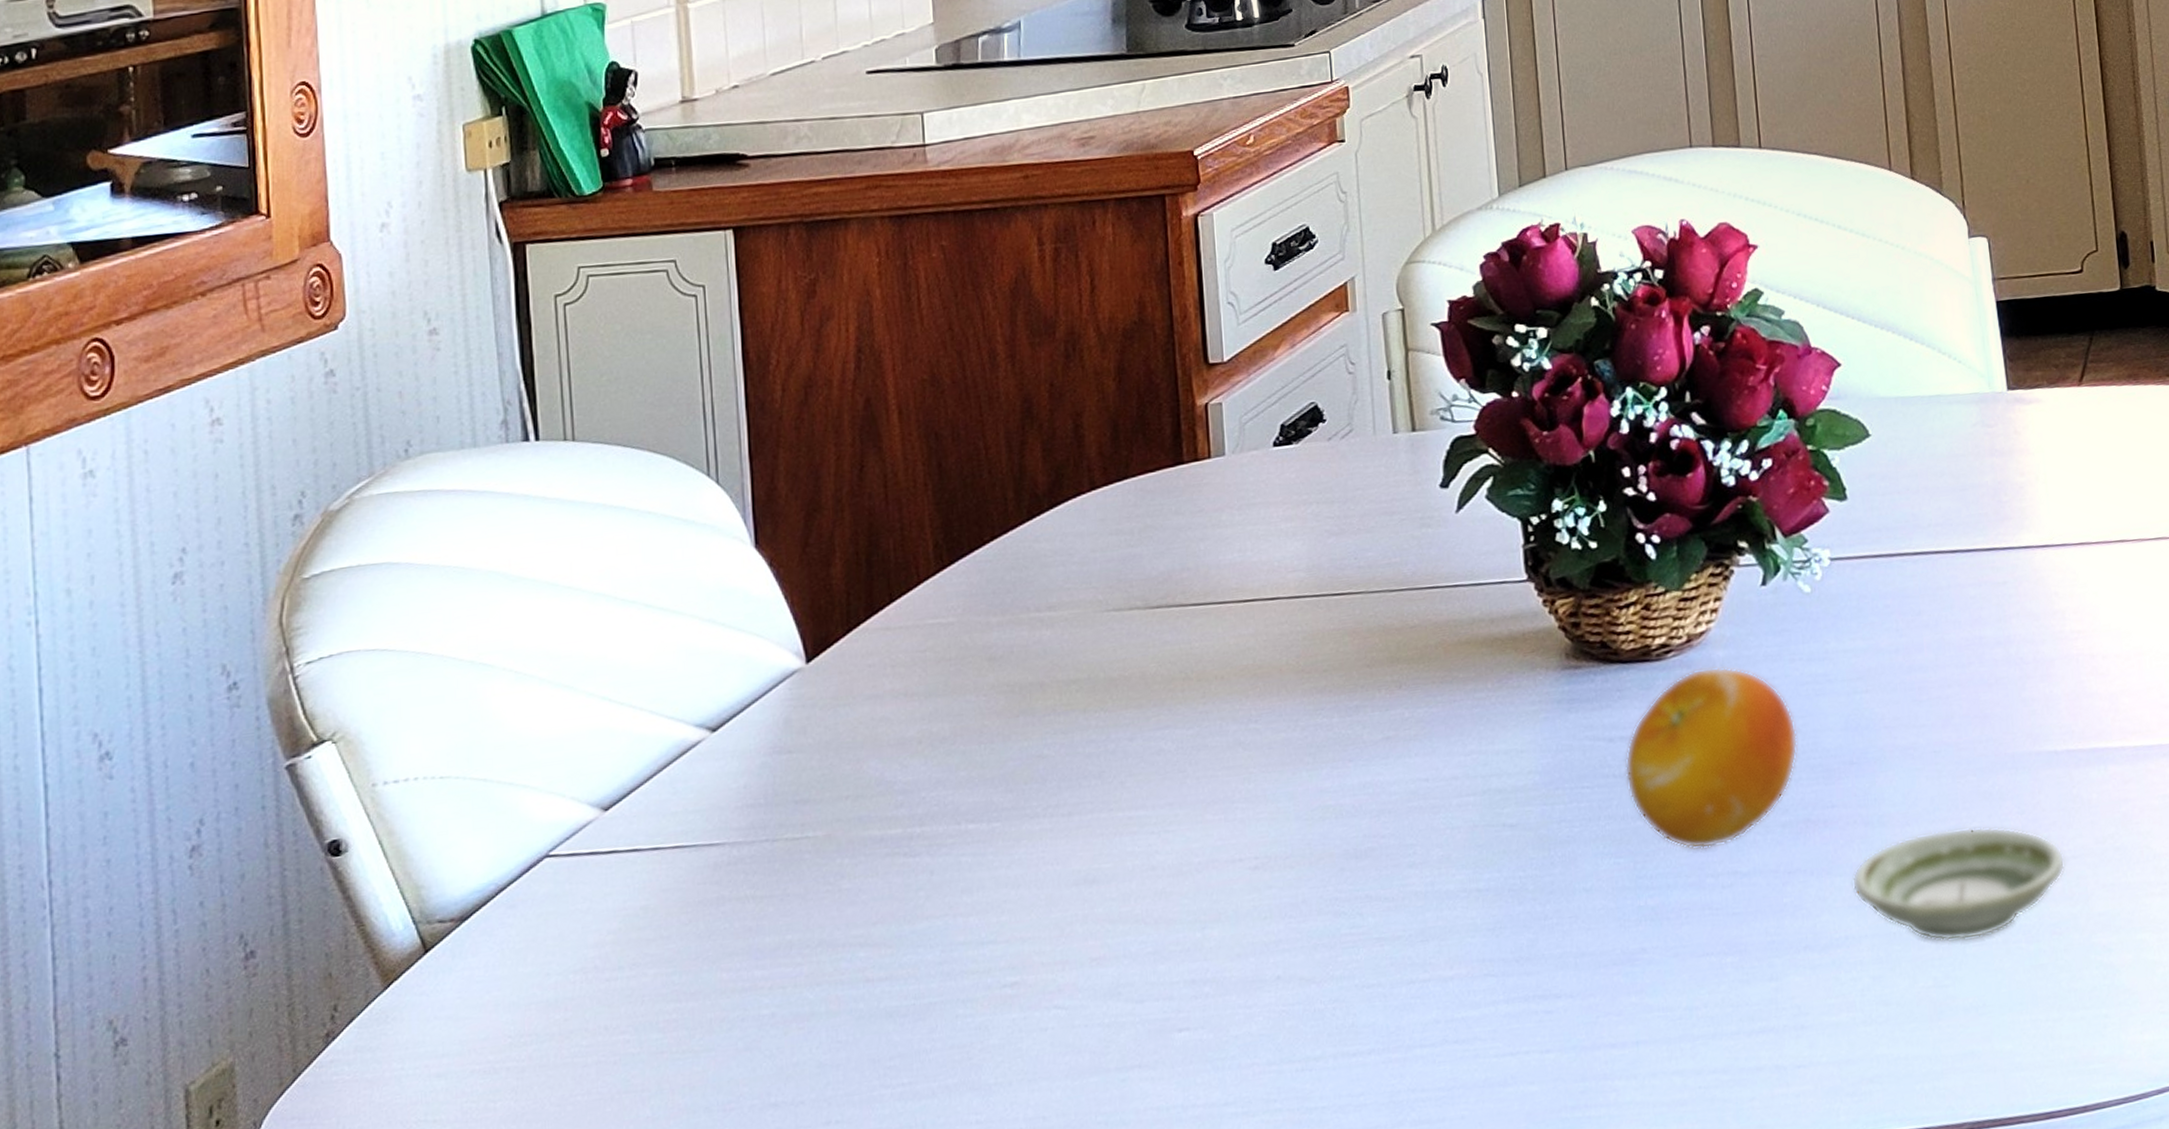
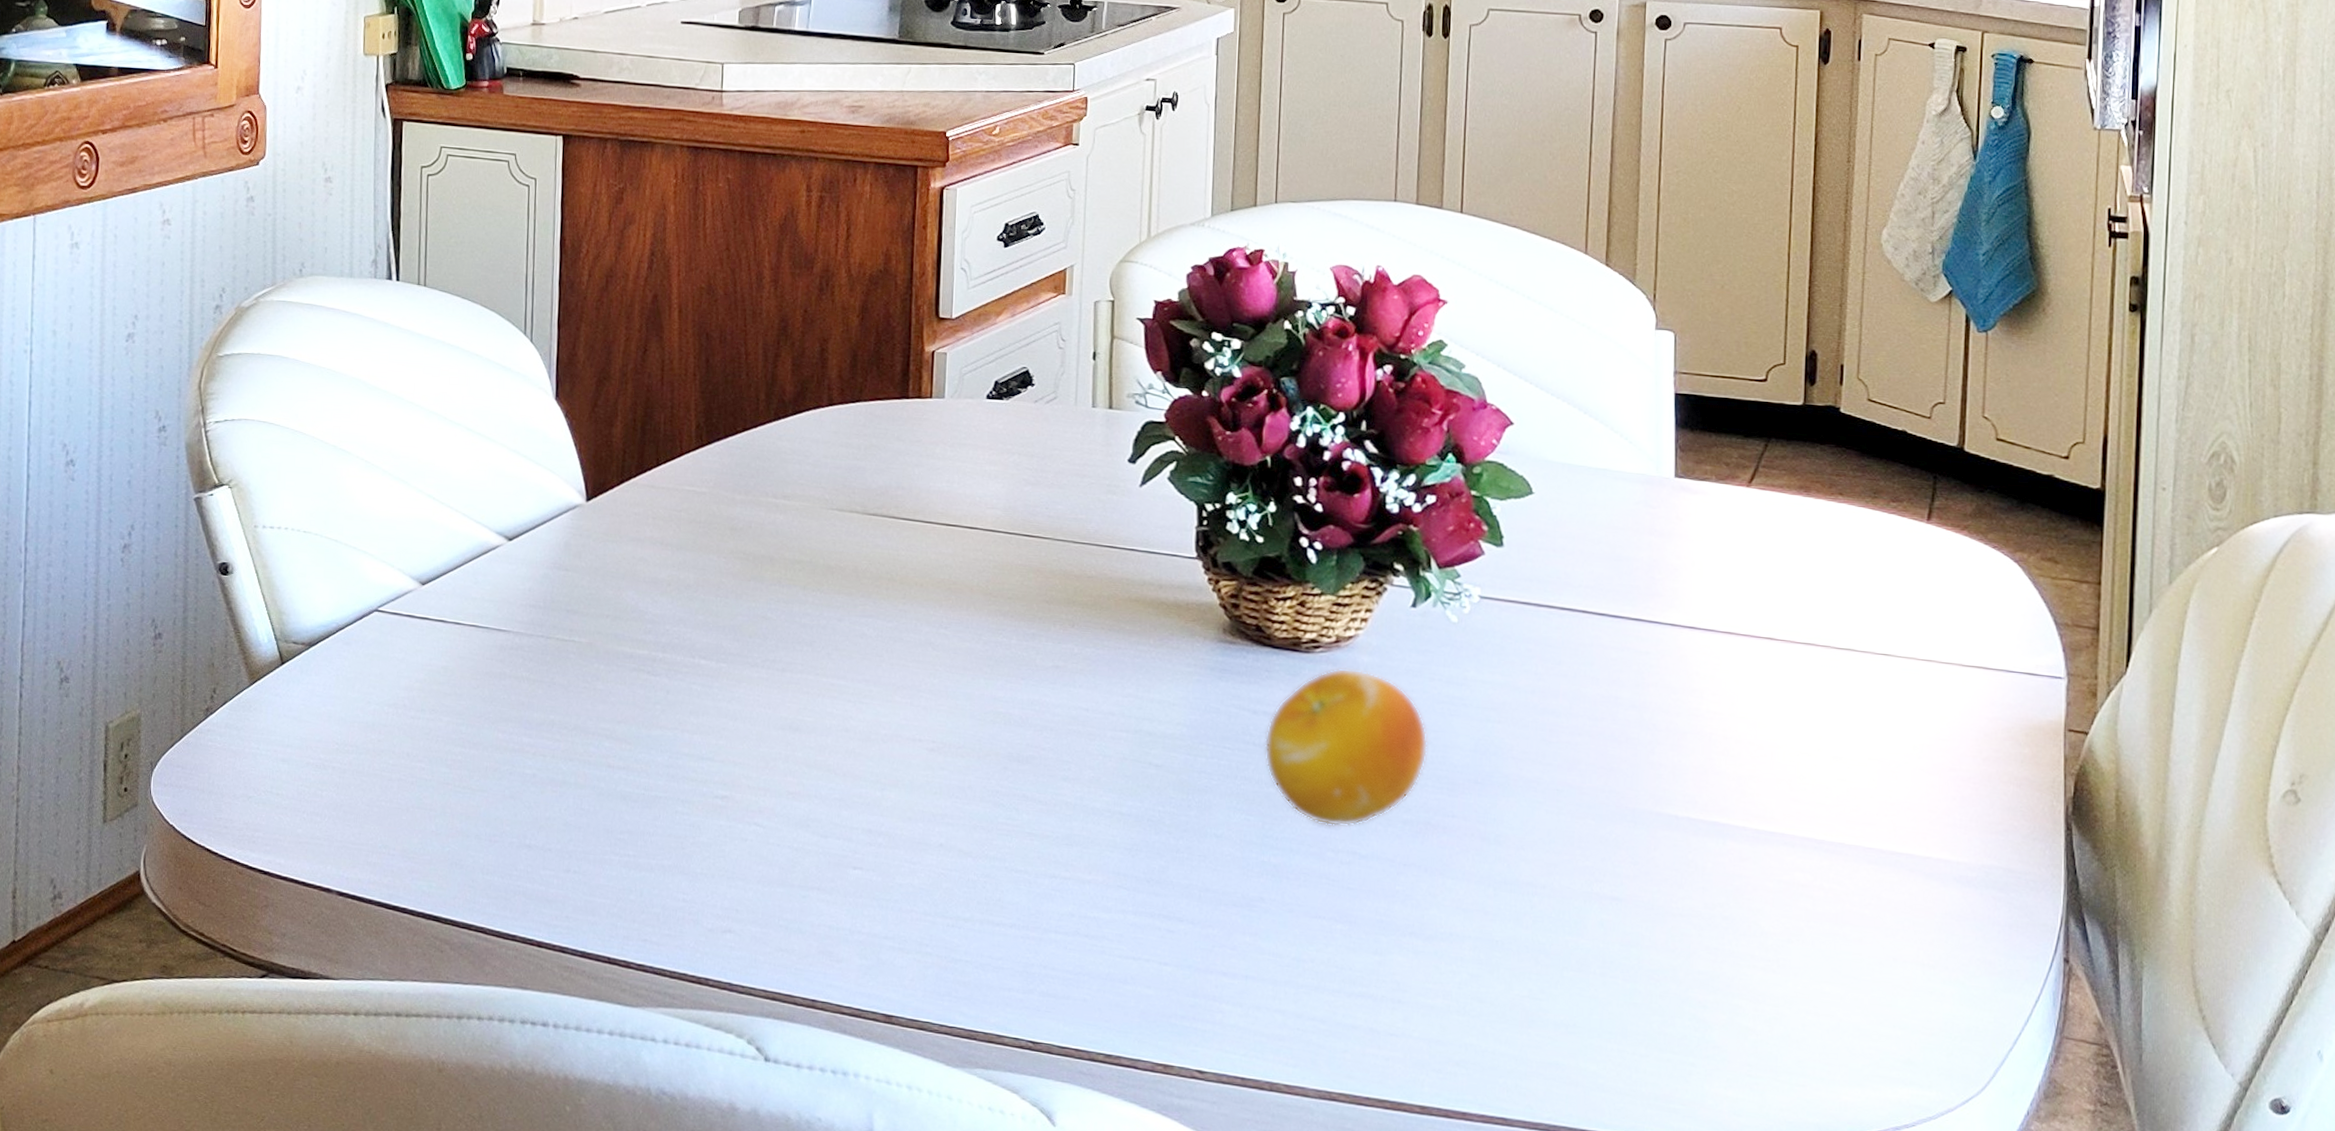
saucer: present [1851,826,2065,942] -> none [1462,860,1672,965]

